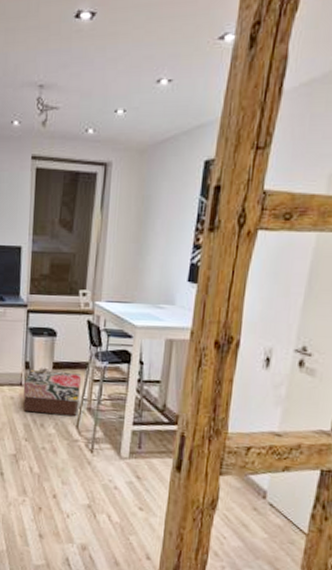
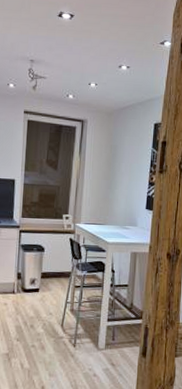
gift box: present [23,370,81,416] -> none [15,280,65,317]

